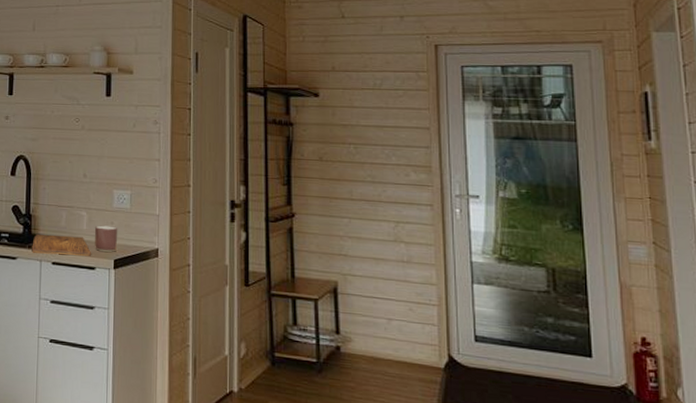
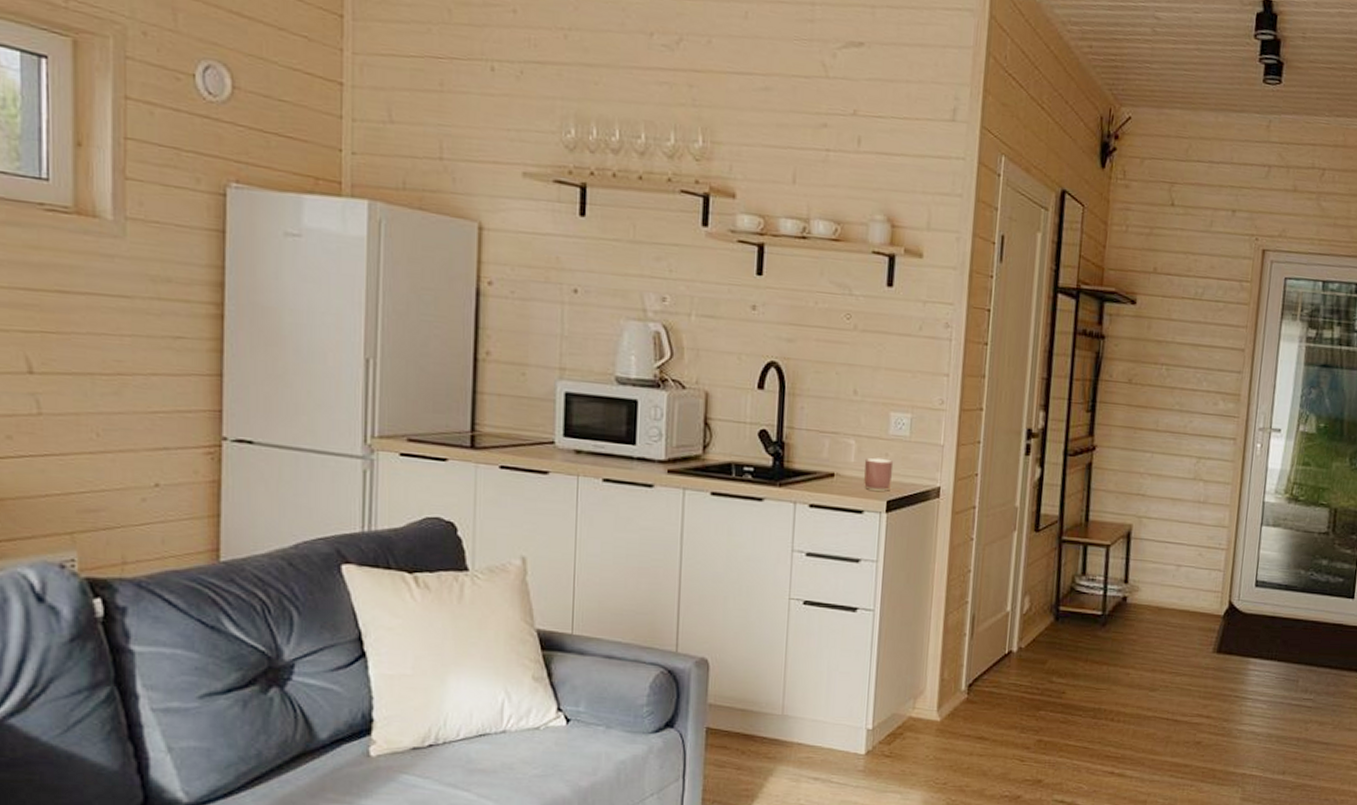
cutting board: present [31,234,91,256] -> none [783,468,859,497]

